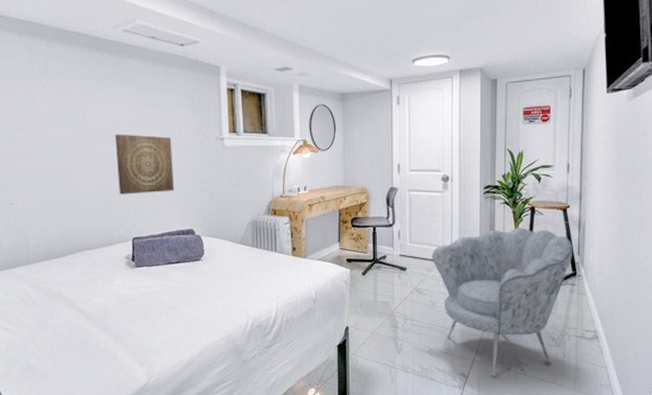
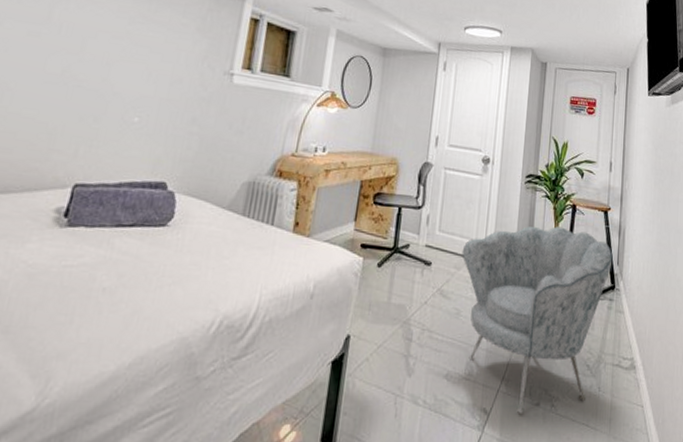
wall art: present [114,134,174,195] -> none [71,45,165,129]

